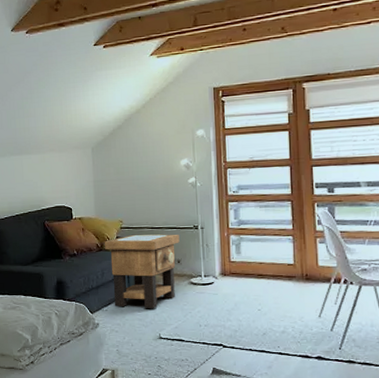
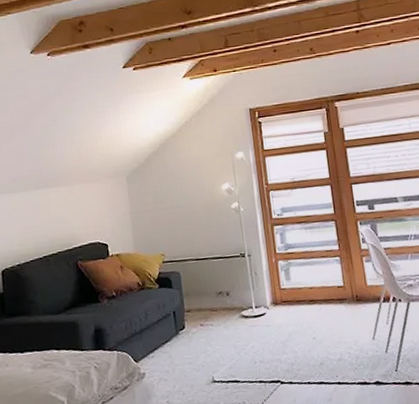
side table: present [105,234,180,309] -> none [146,264,227,351]

